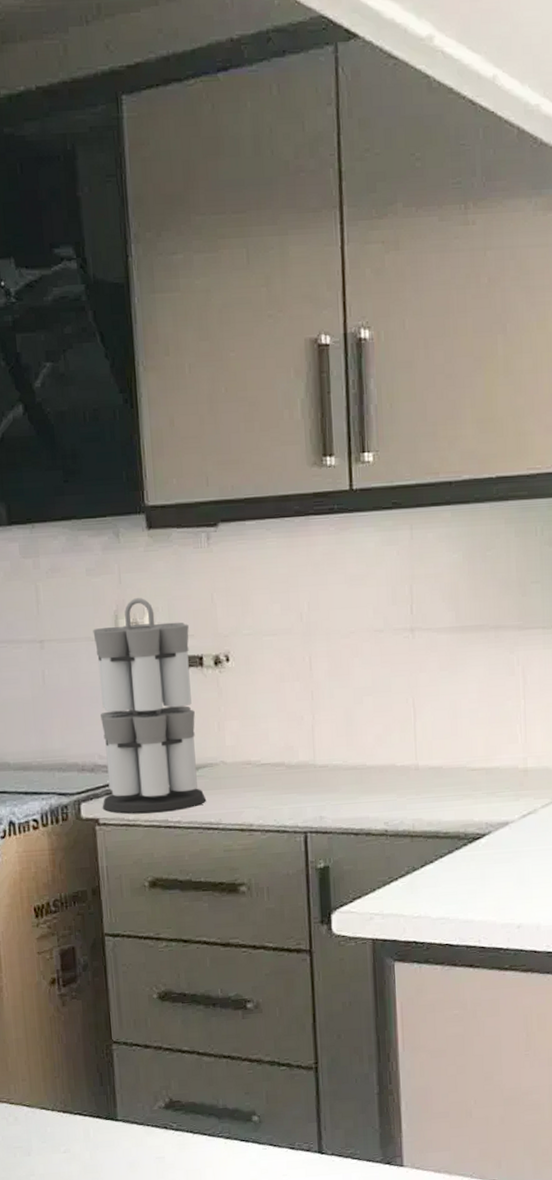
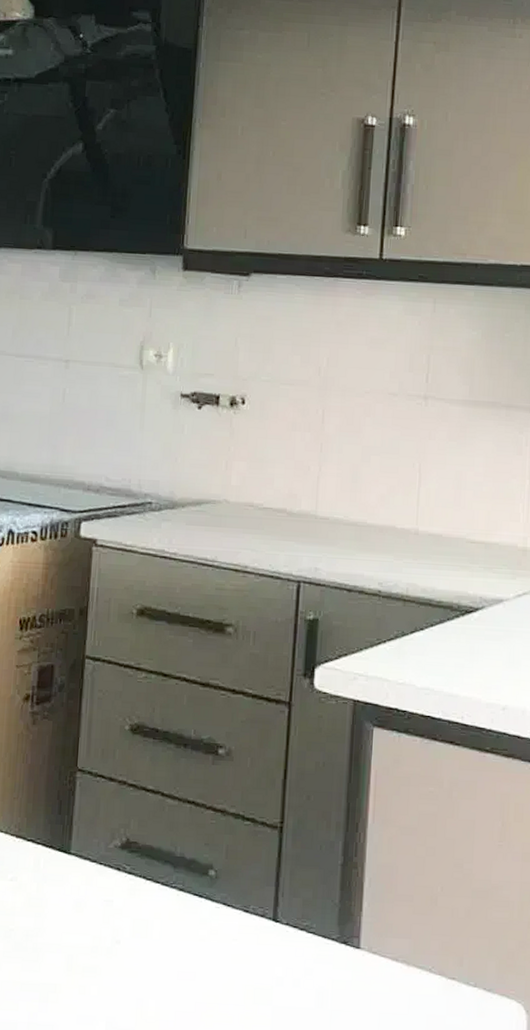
spice rack: present [93,598,207,815] -> none [101,332,210,543]

